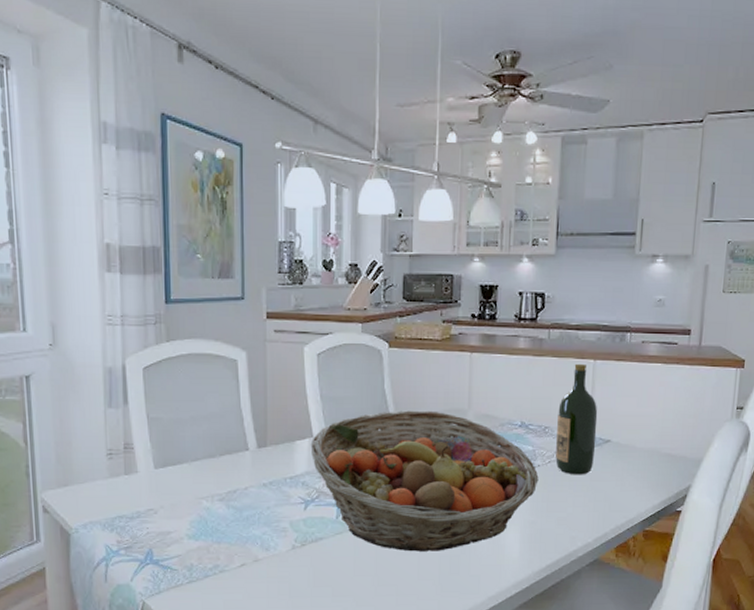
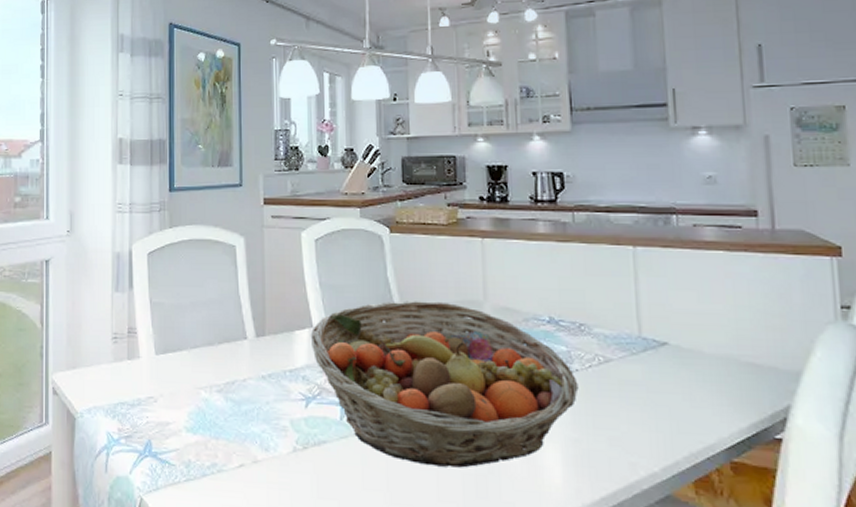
wine bottle: present [555,363,598,475] -> none [594,250,649,385]

